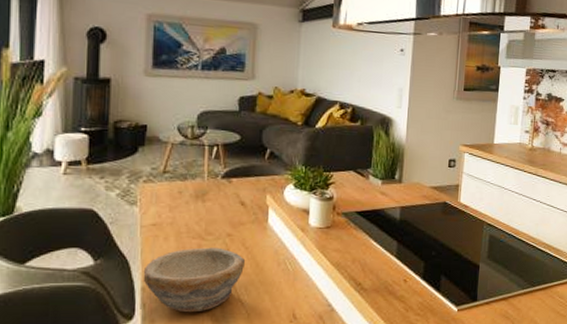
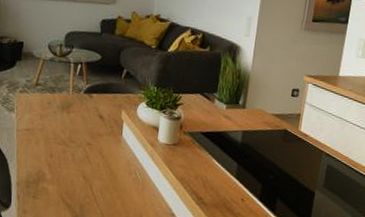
bowl: present [143,247,246,313] -> none [18,153,102,208]

